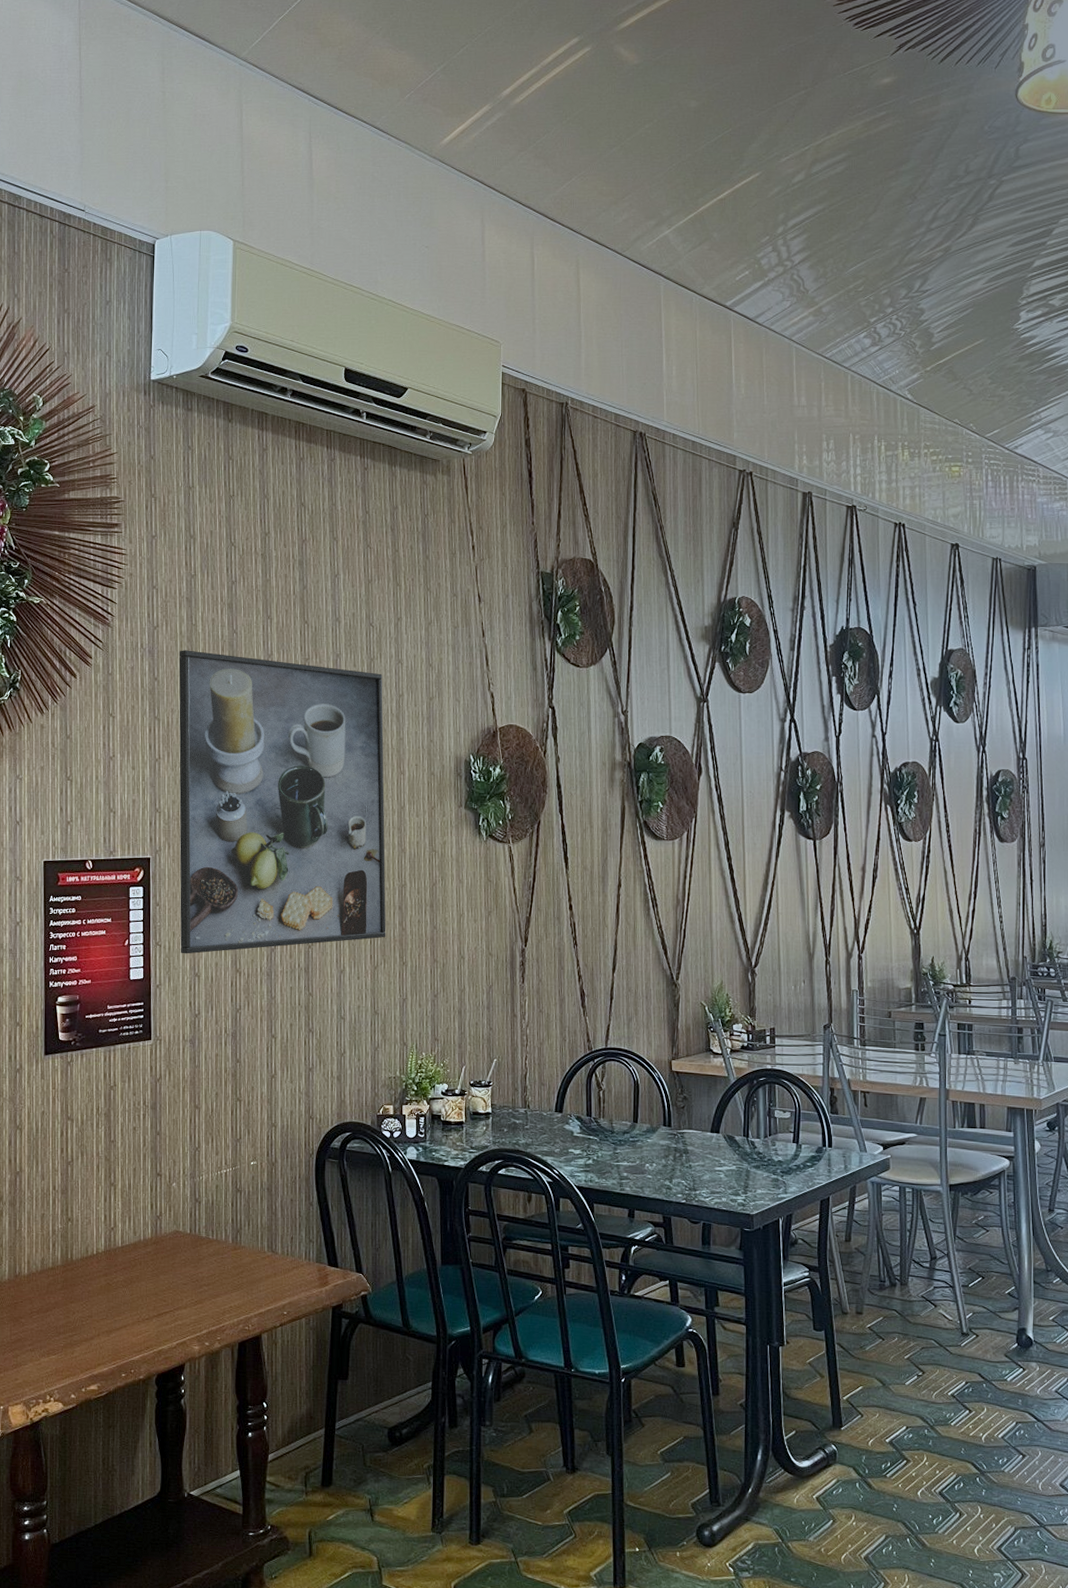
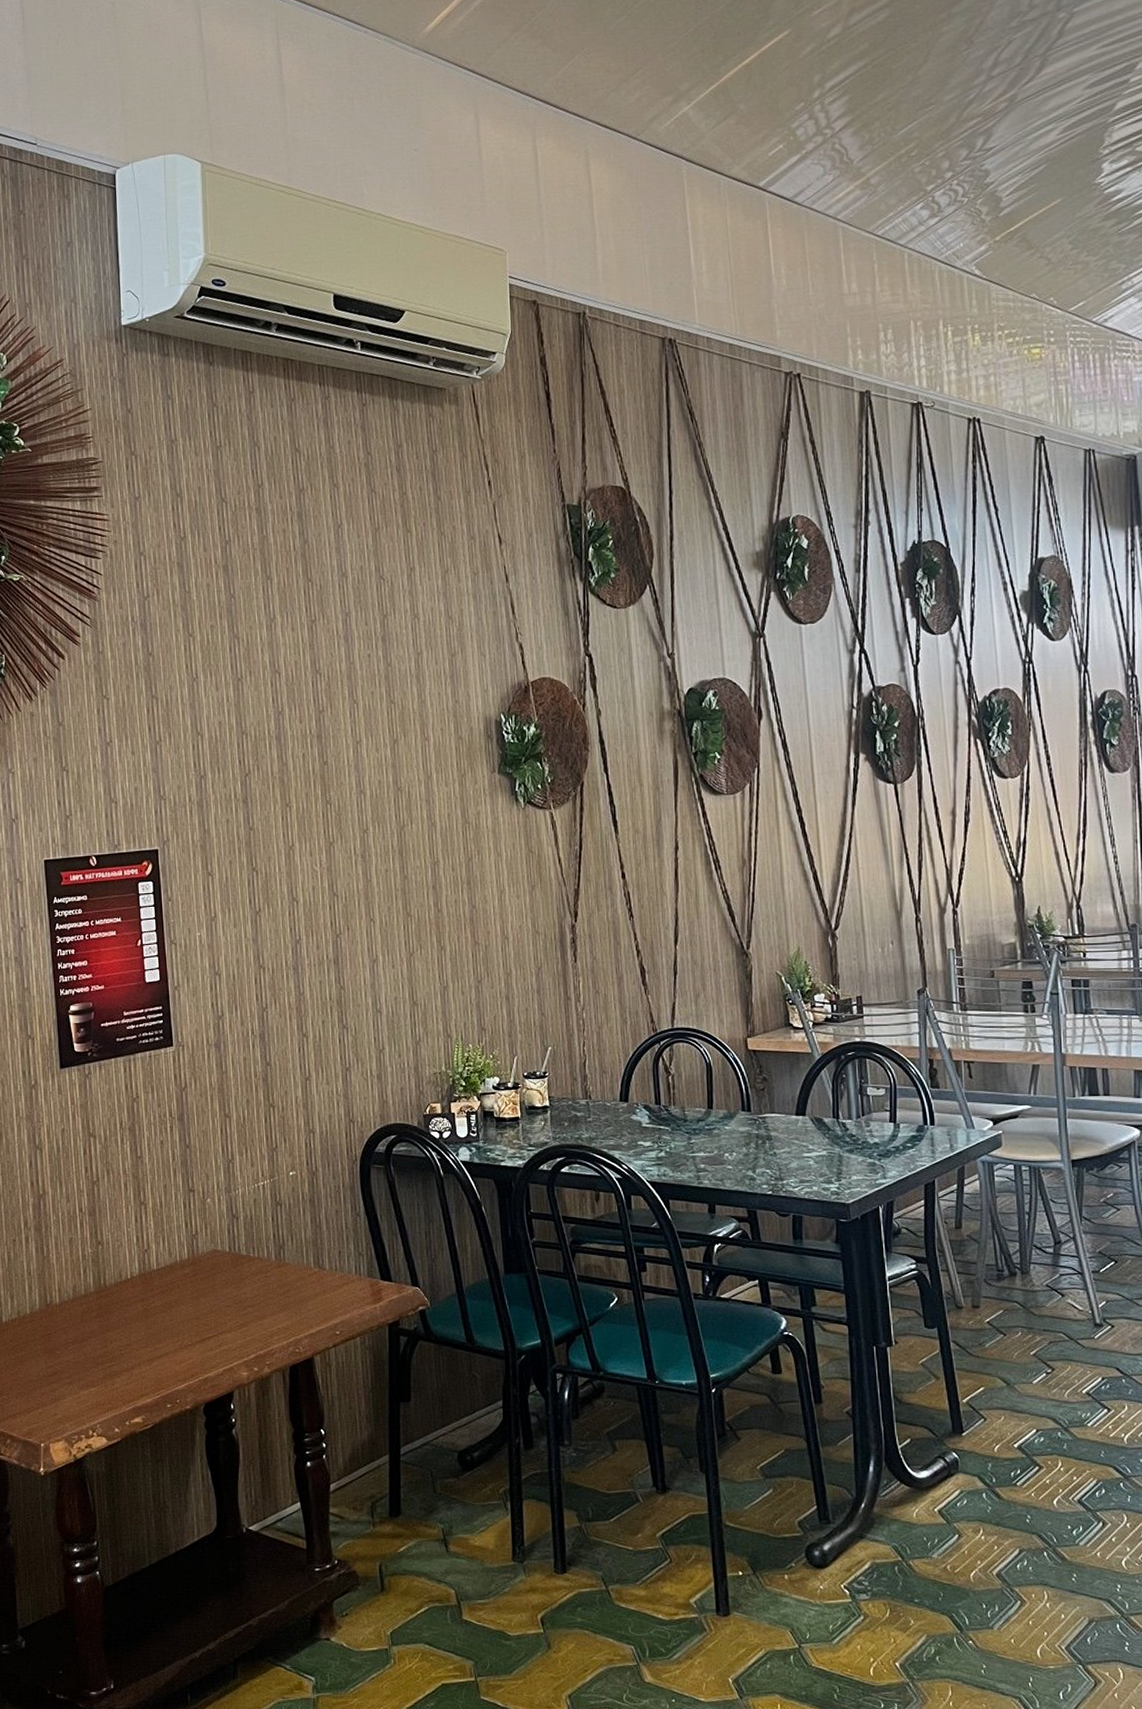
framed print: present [179,650,386,954] -> none [173,620,421,952]

